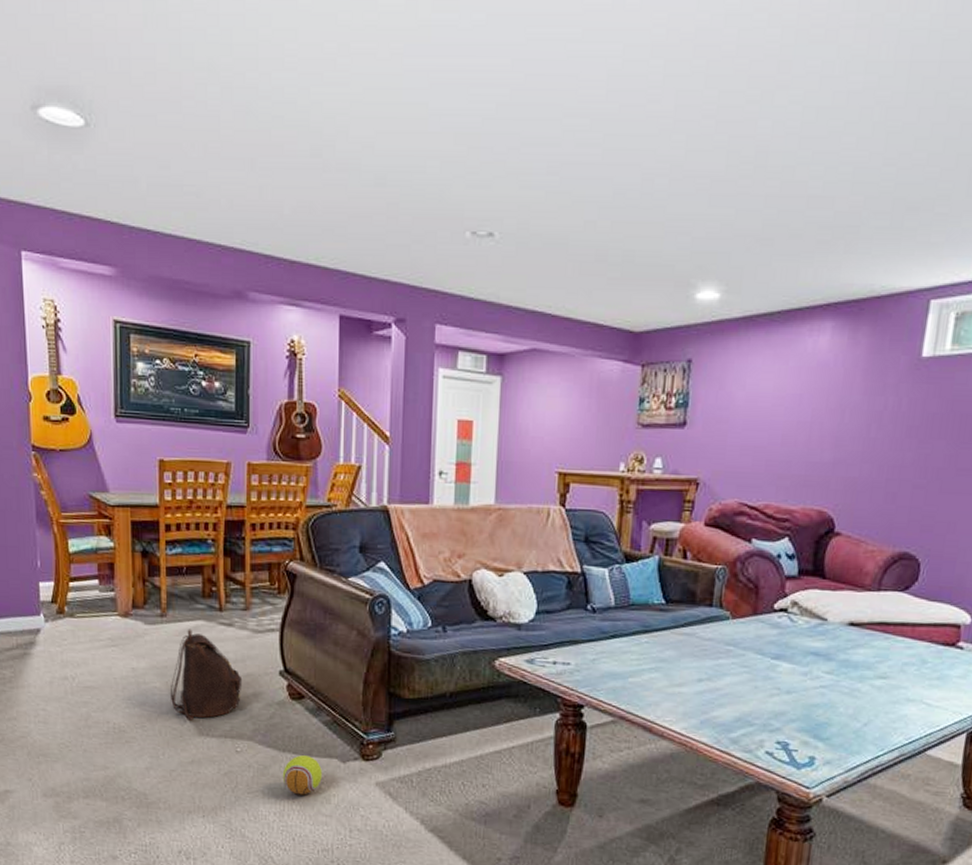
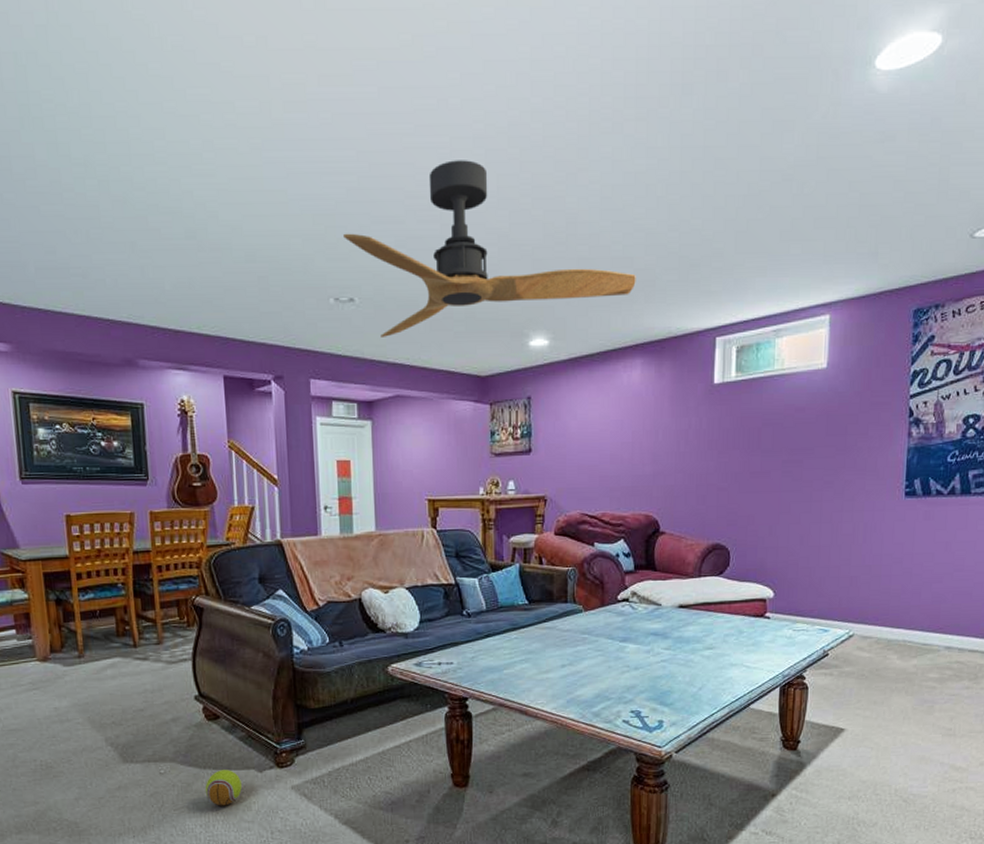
backpack: present [171,629,243,722] -> none [93,666,161,751]
ceiling fan: none [488,72,837,280] -> present [343,160,636,337]

